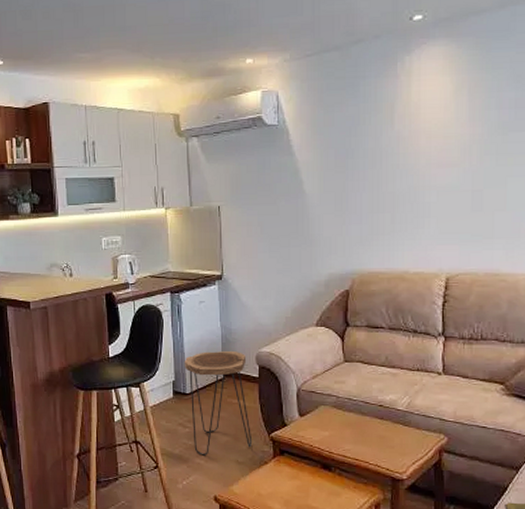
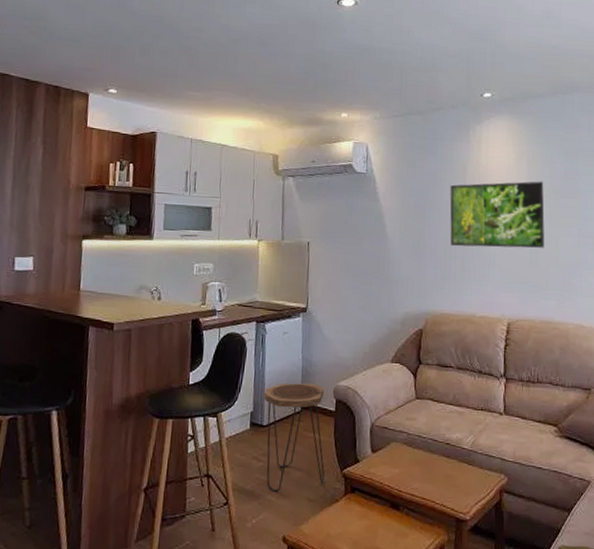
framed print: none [375,114,490,197] -> present [450,181,545,248]

